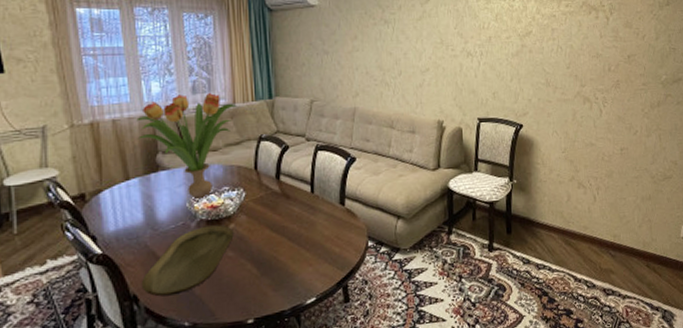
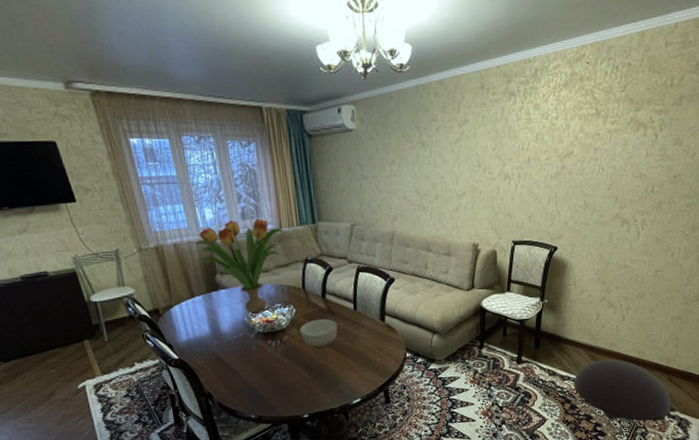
placemat: present [141,225,234,297] -> none [213,337,288,394]
bowl: none [248,202,293,239] -> present [299,318,338,349]
helmet: none [550,244,659,315] -> present [574,359,676,421]

